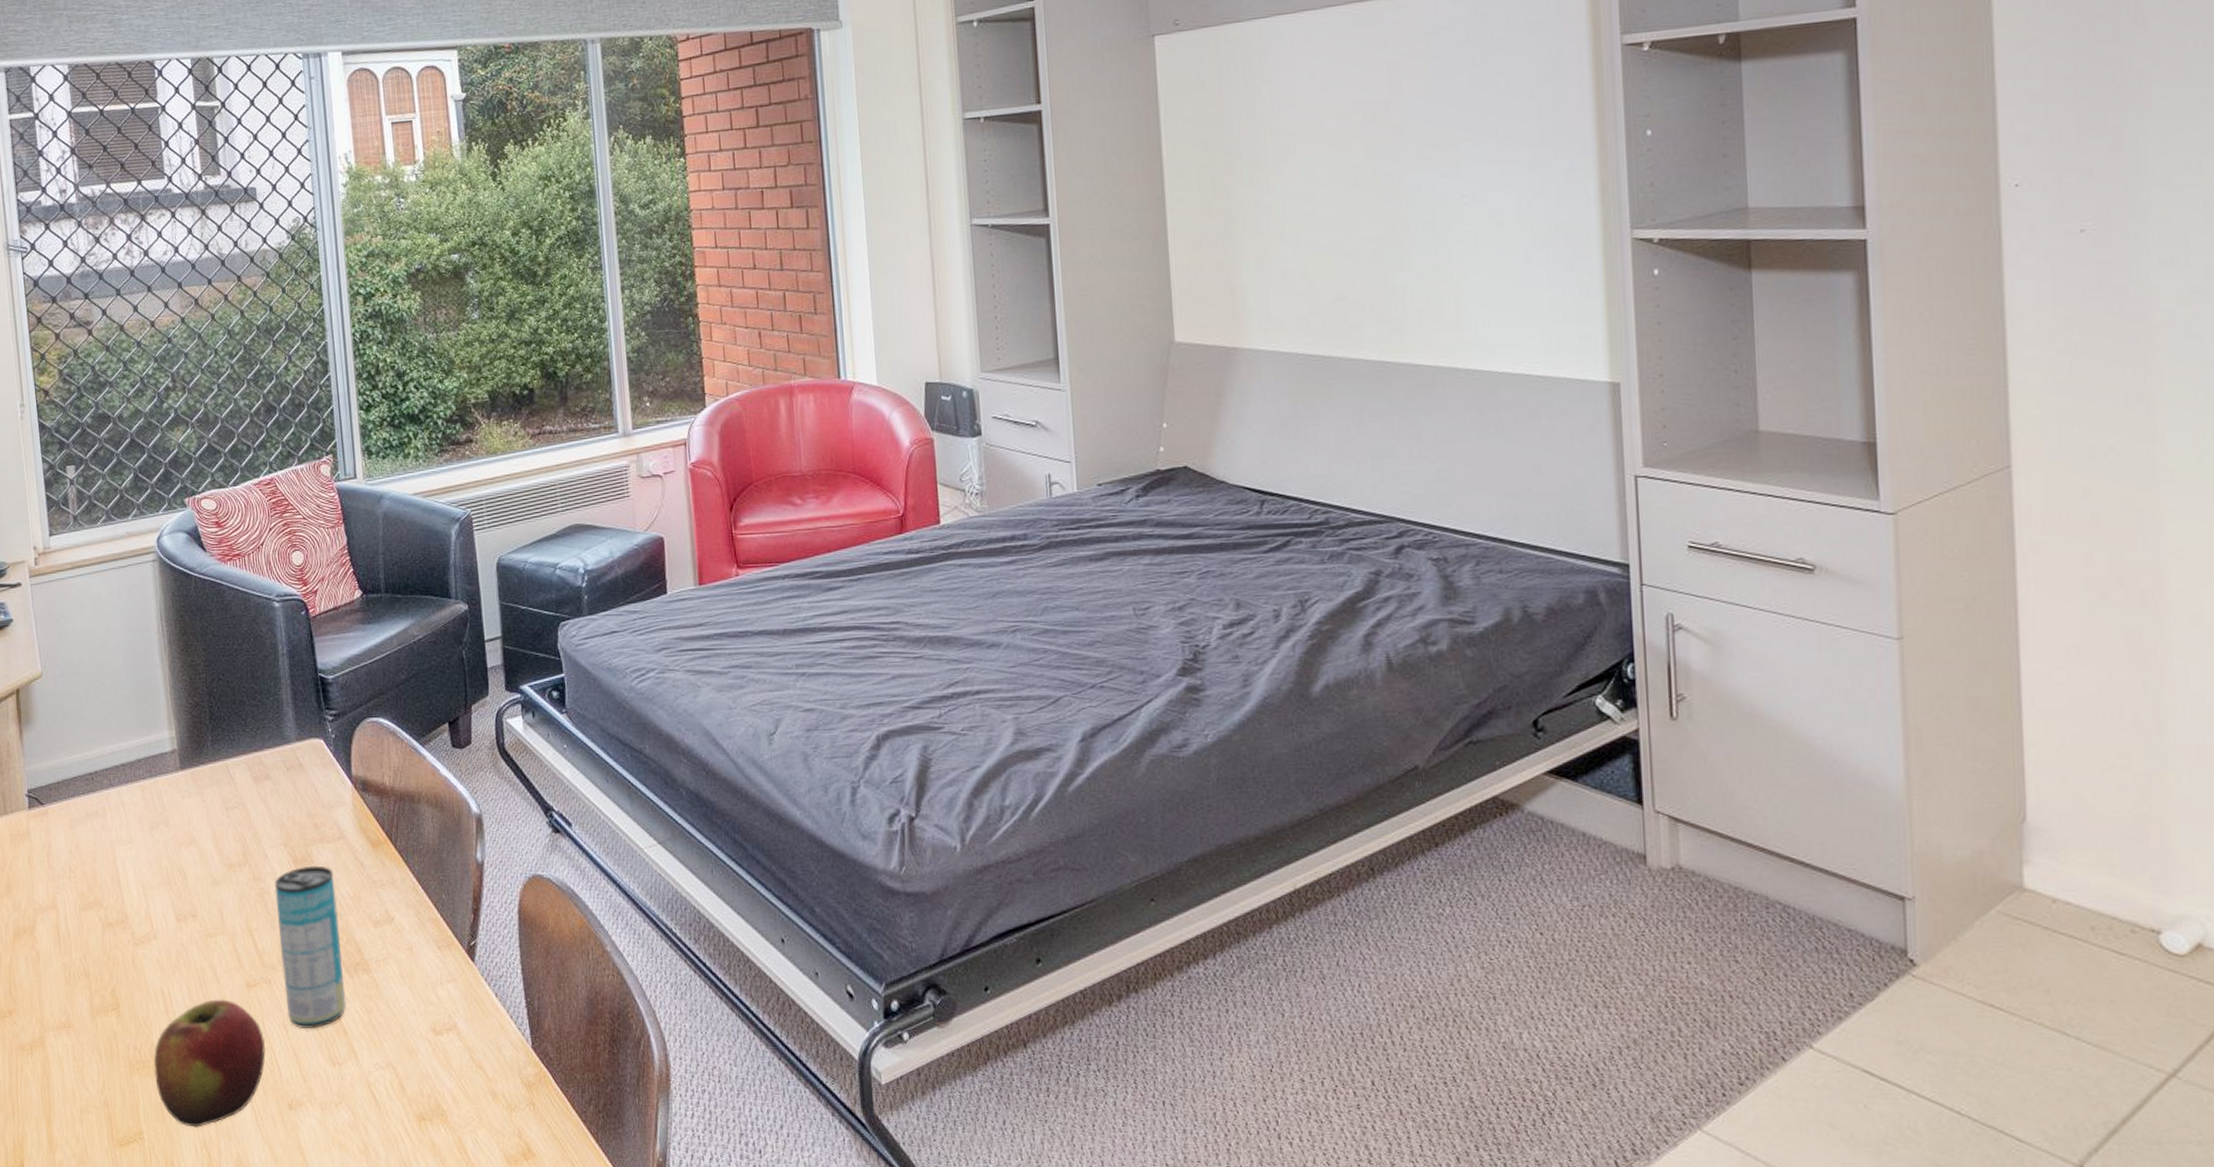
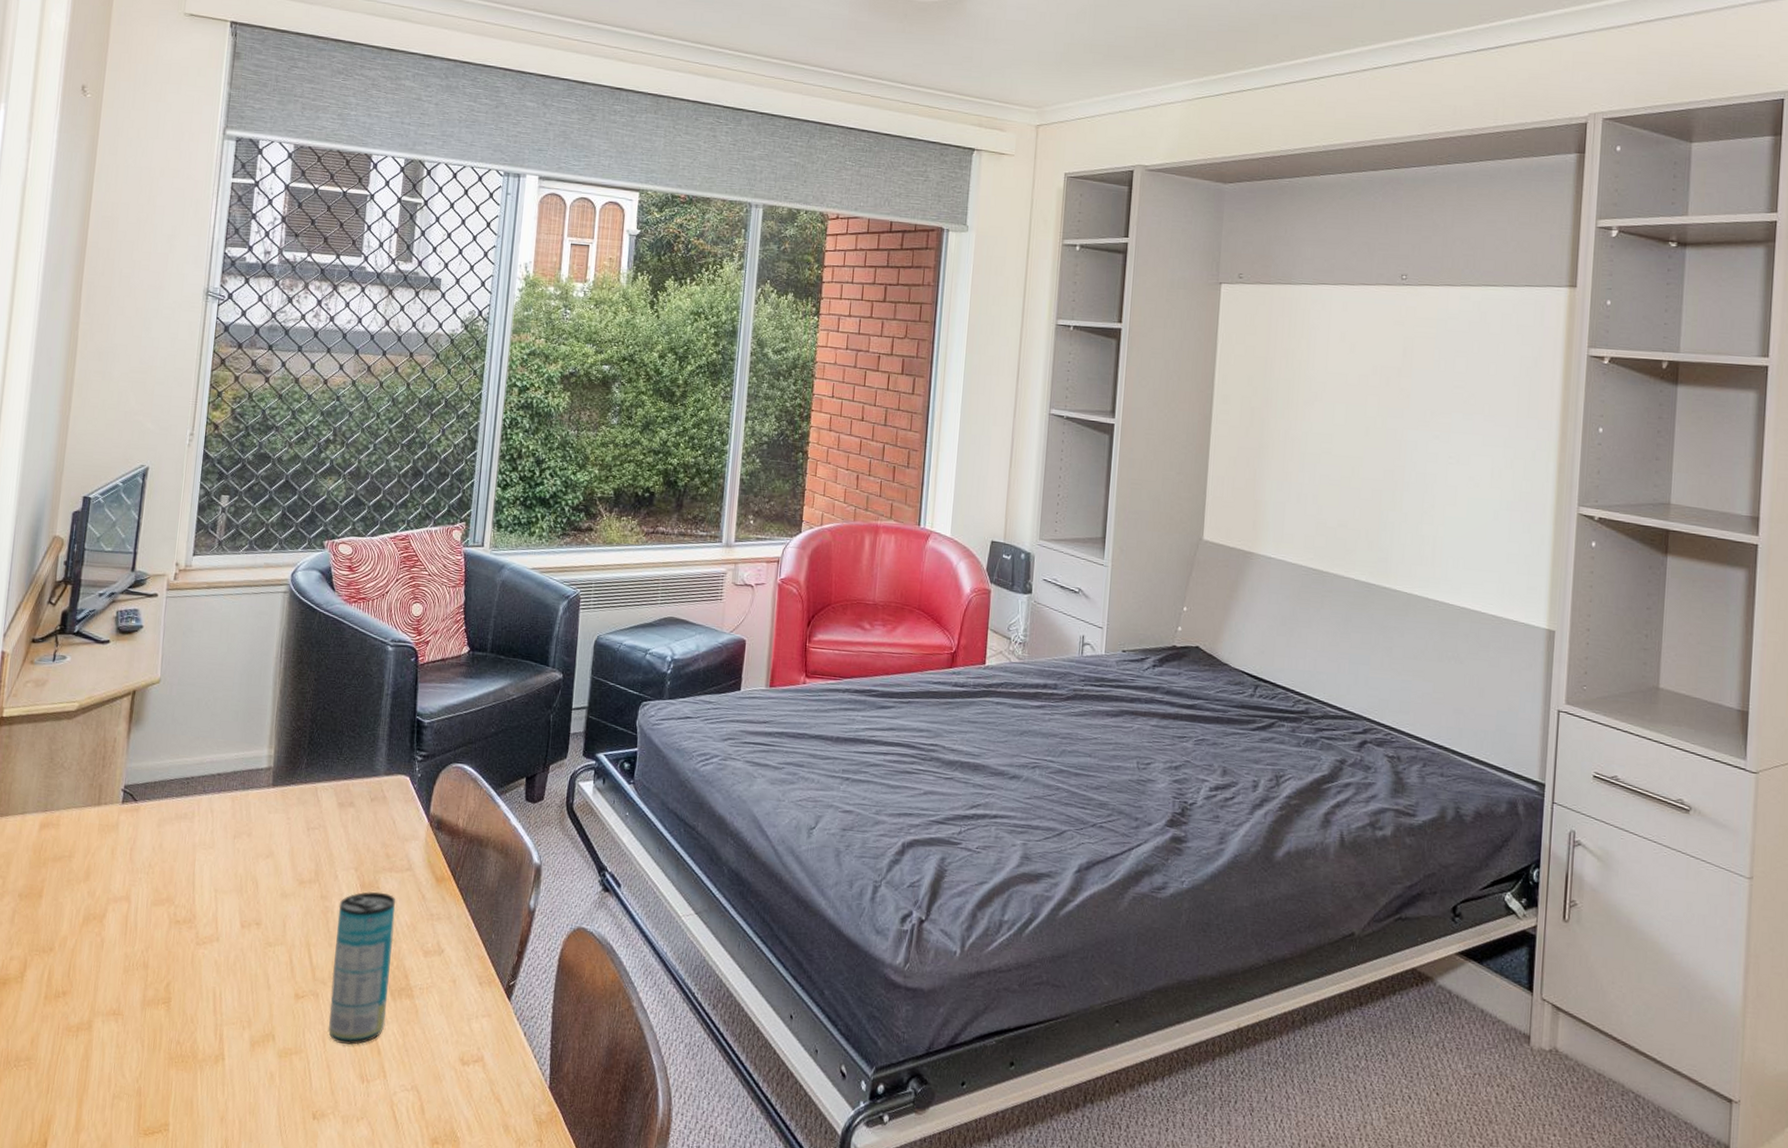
apple: present [153,999,266,1127] -> none [190,1005,303,1126]

